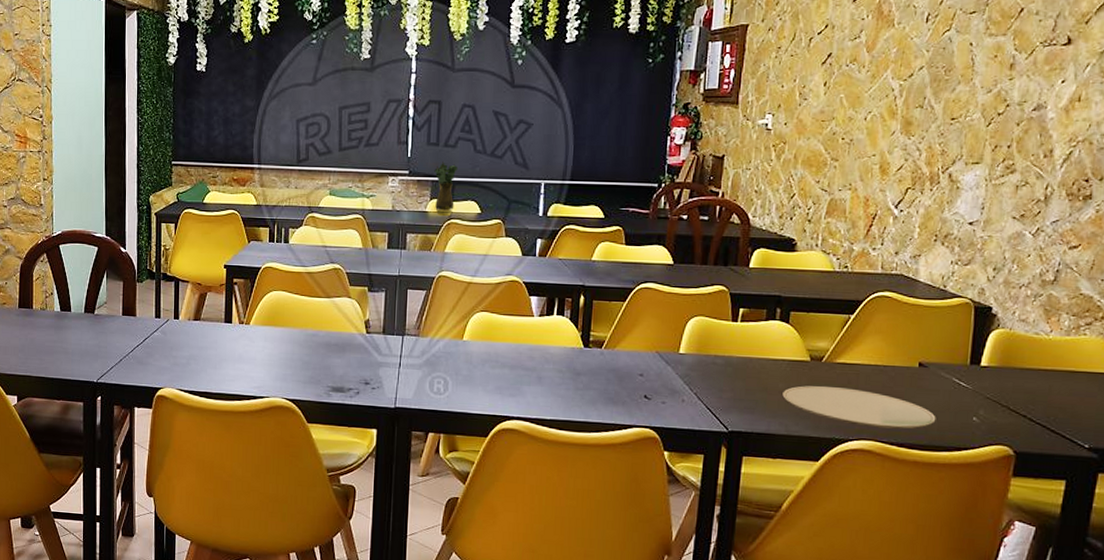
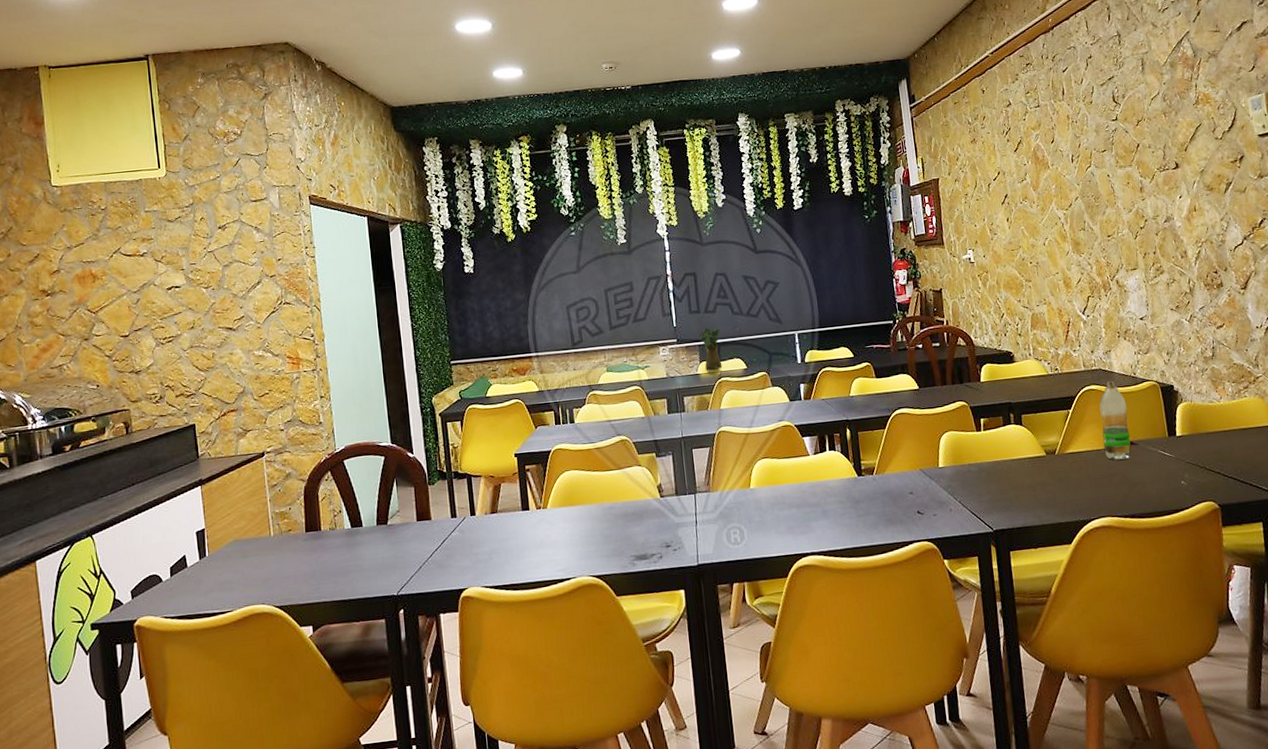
plate: present [782,385,936,429] -> none [1030,473,1154,505]
bottle: none [883,289,926,382] -> present [1099,380,1131,461]

